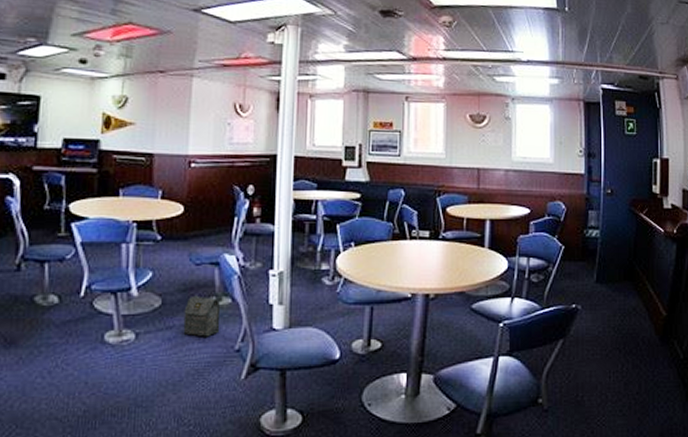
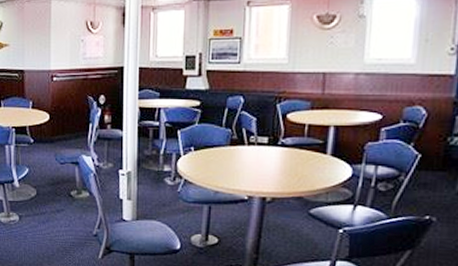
bag: present [183,295,221,337] -> none [53,188,81,223]

